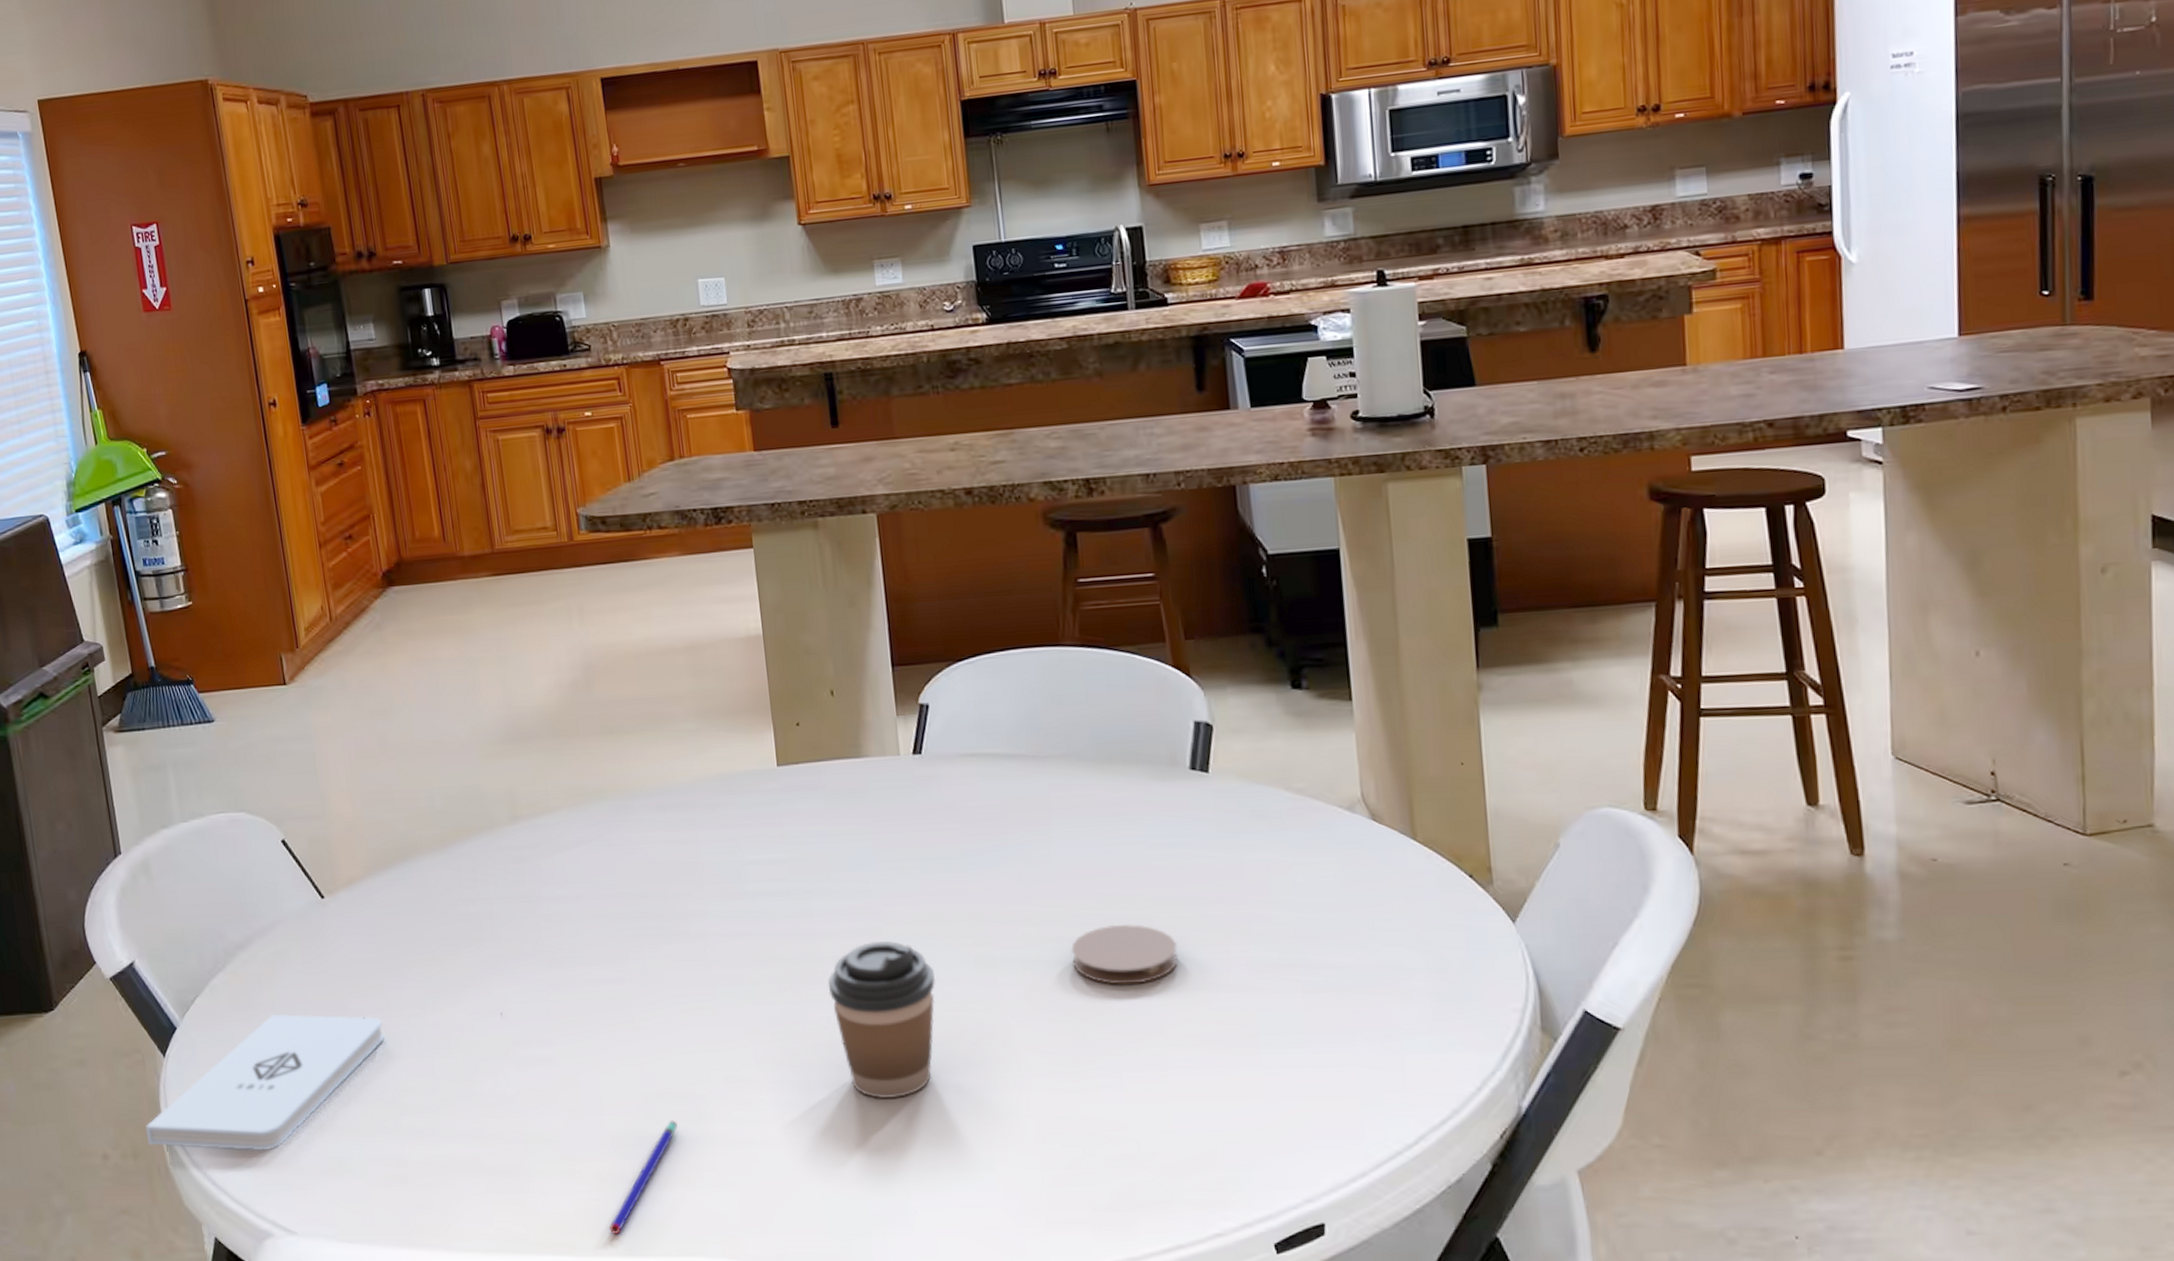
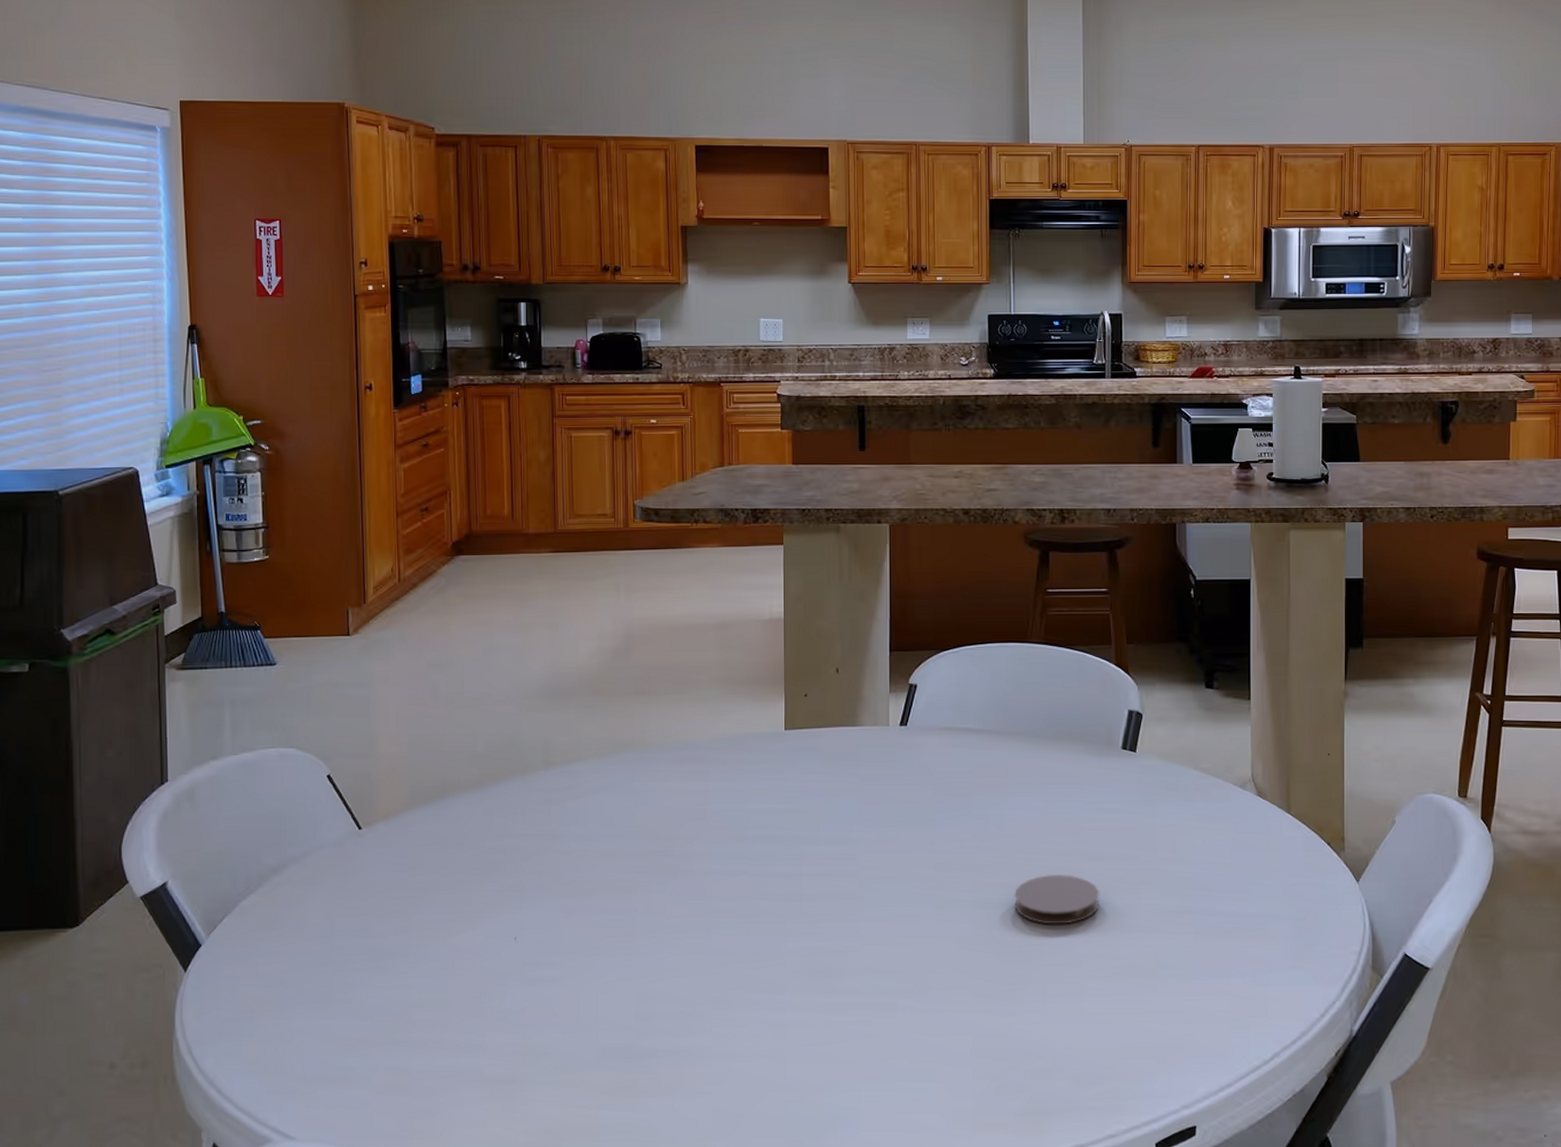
notepad: present [146,1013,385,1151] -> none [157,933,403,1061]
pen: present [608,1120,678,1234] -> none [592,1036,664,1138]
coffee cup: present [827,941,936,1098] -> none [809,882,901,1018]

